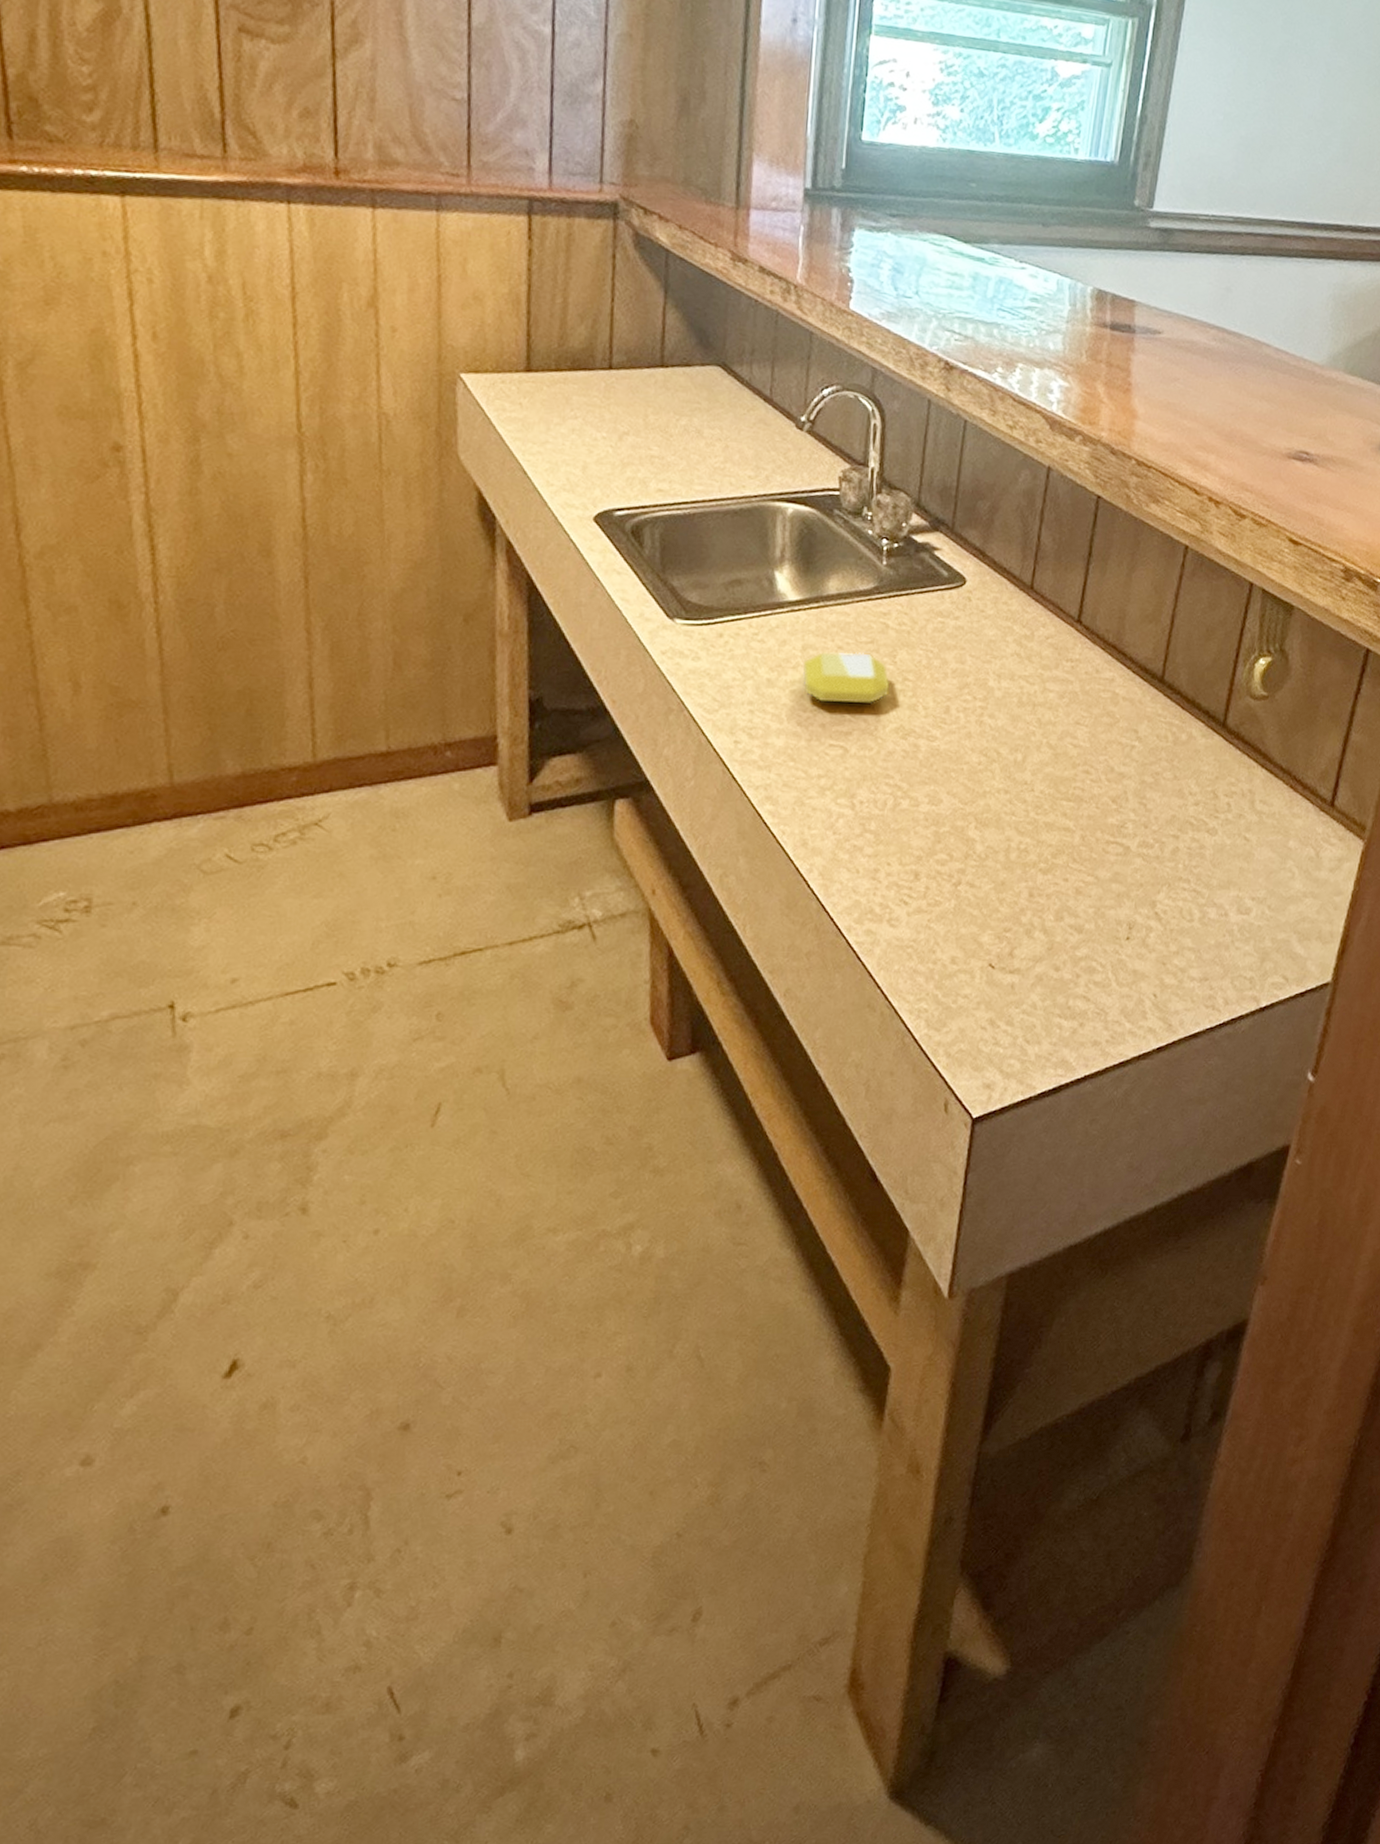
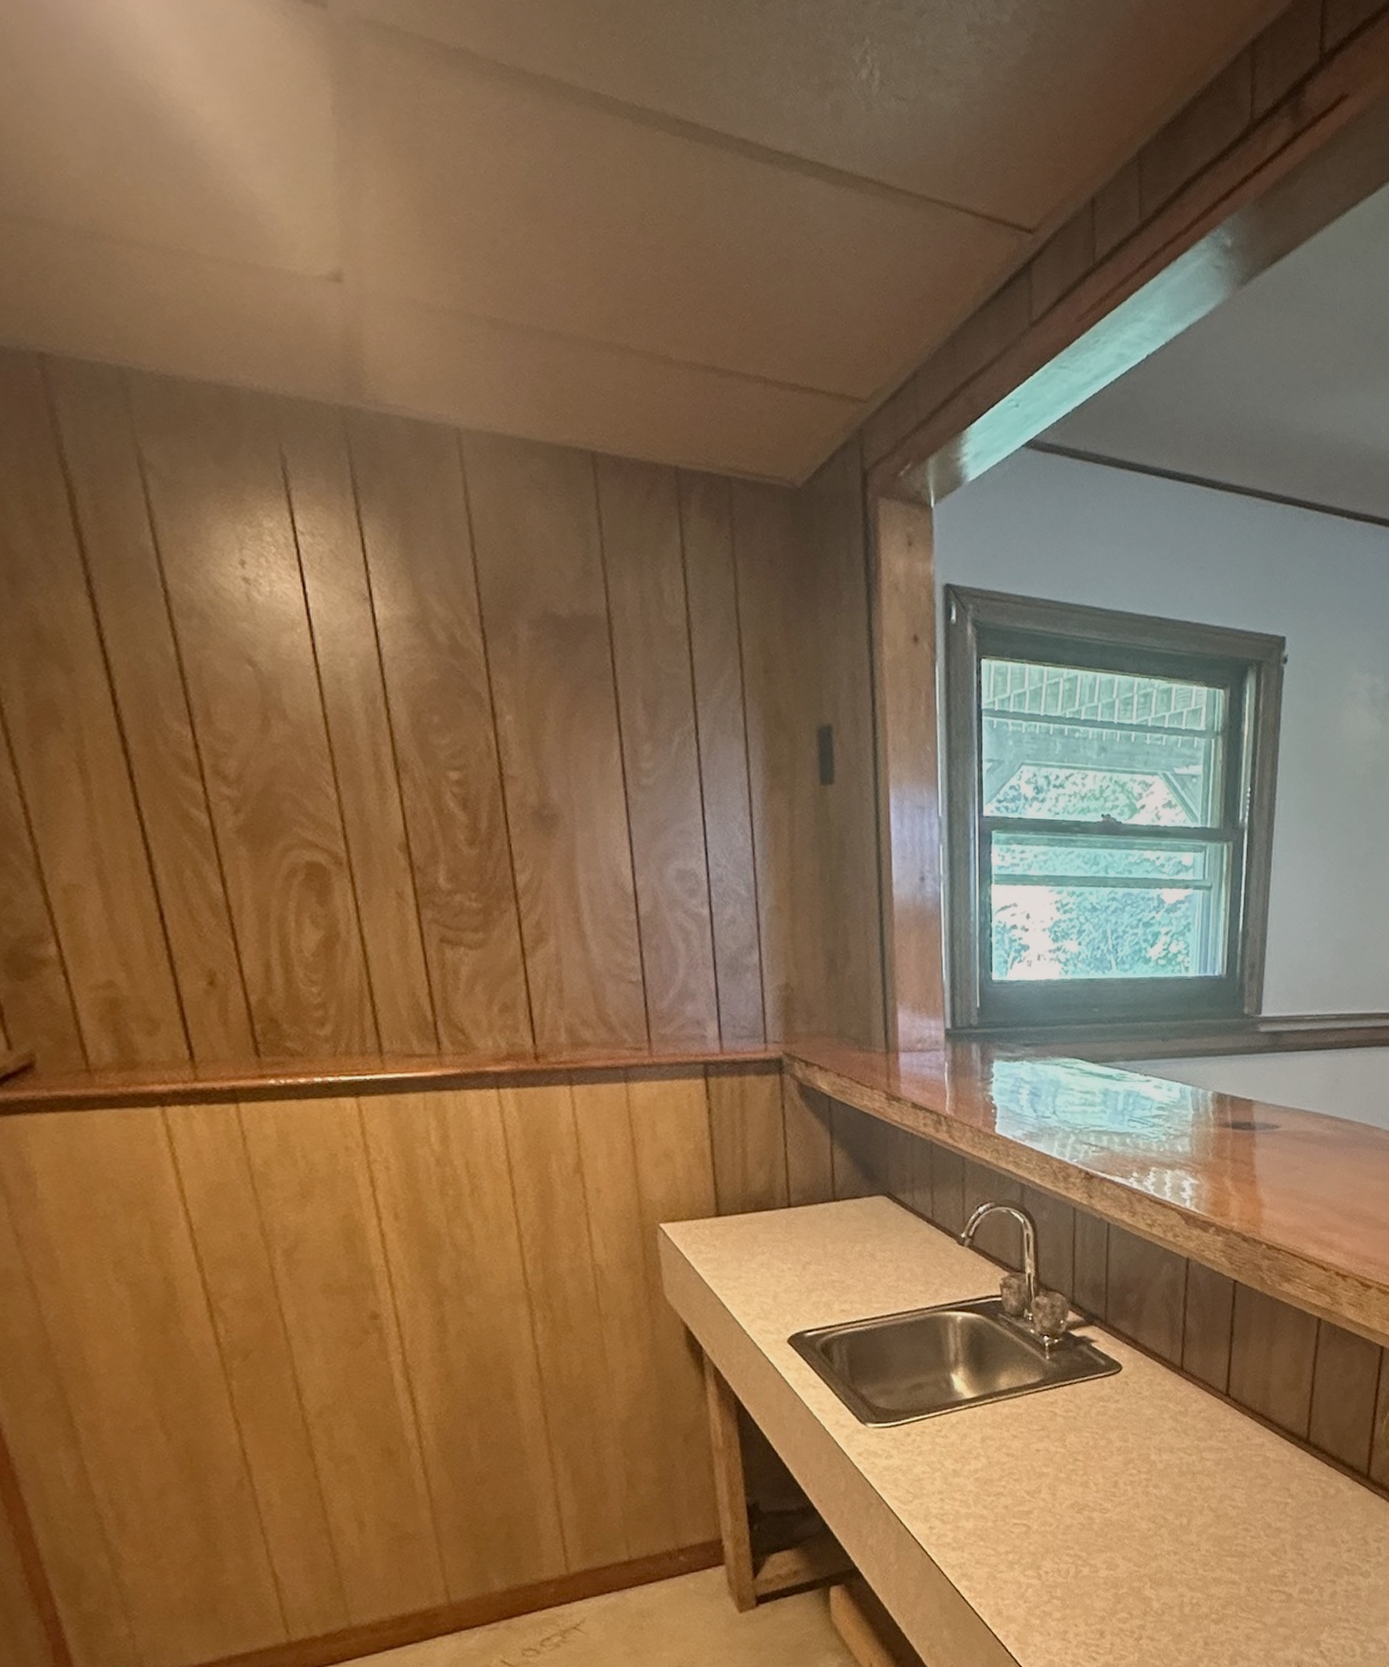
soap bar: present [802,652,890,703] -> none [983,1439,1063,1487]

